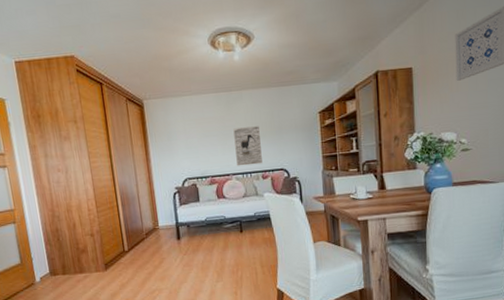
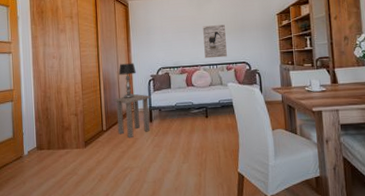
side table: none [133,209,179,259] -> present [113,94,151,139]
table lamp: none [137,174,158,215] -> present [118,63,136,98]

